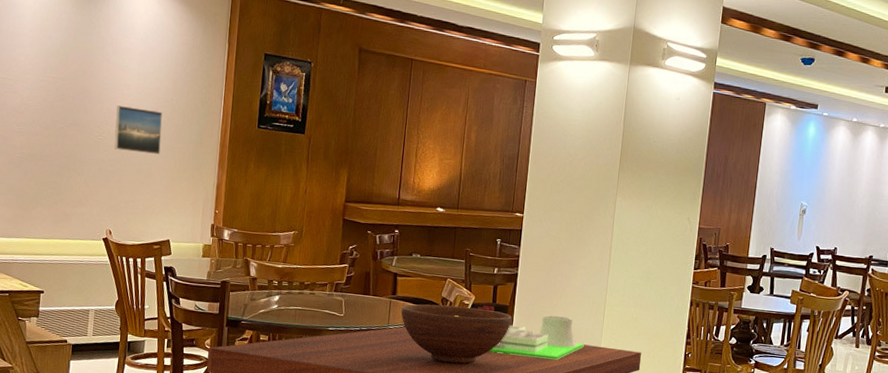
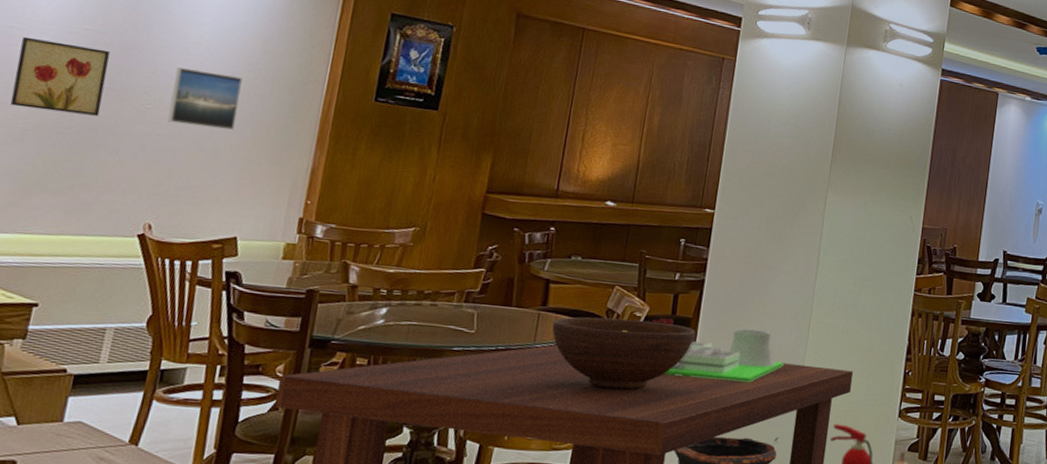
wall art: none [9,85,71,146] -> present [10,36,110,116]

